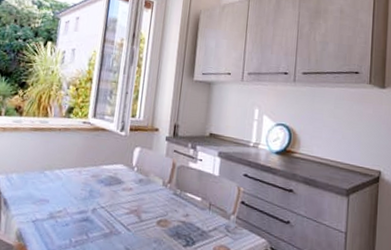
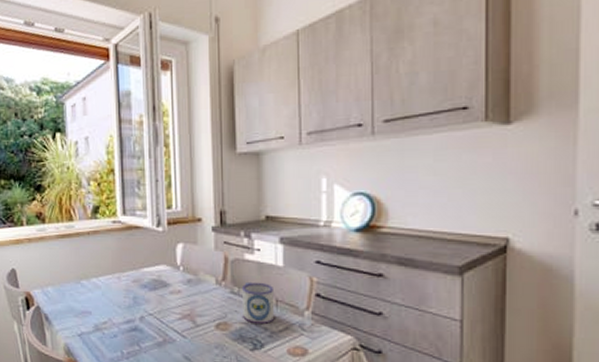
mug: none [181,186,209,224] -> present [241,281,275,325]

